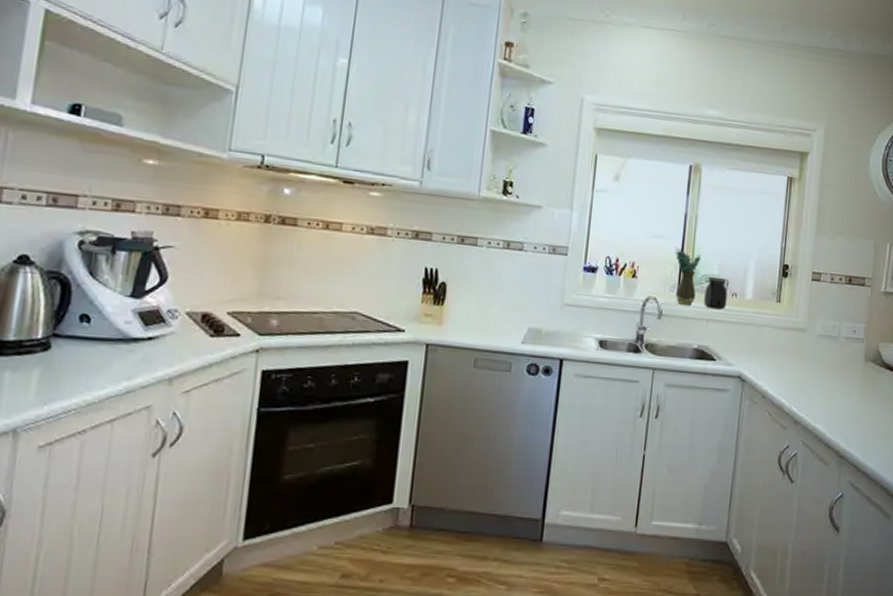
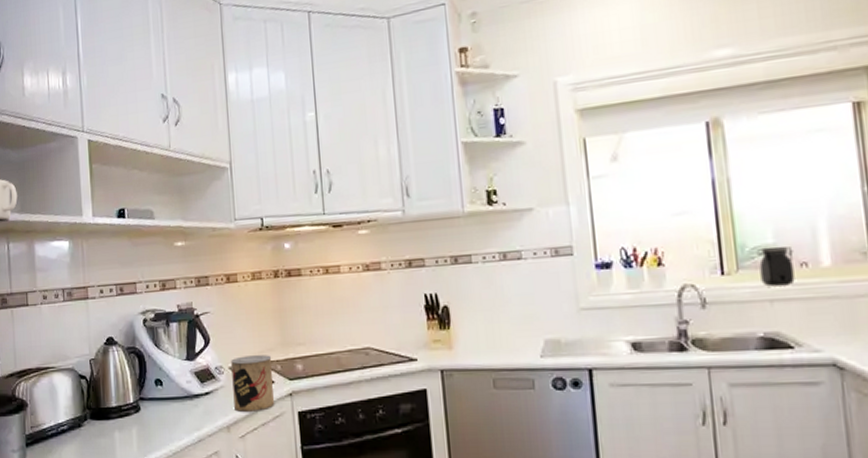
tin can: none [182,302,243,367] -> present [231,355,275,413]
vase: present [674,247,701,307] -> none [707,221,749,289]

